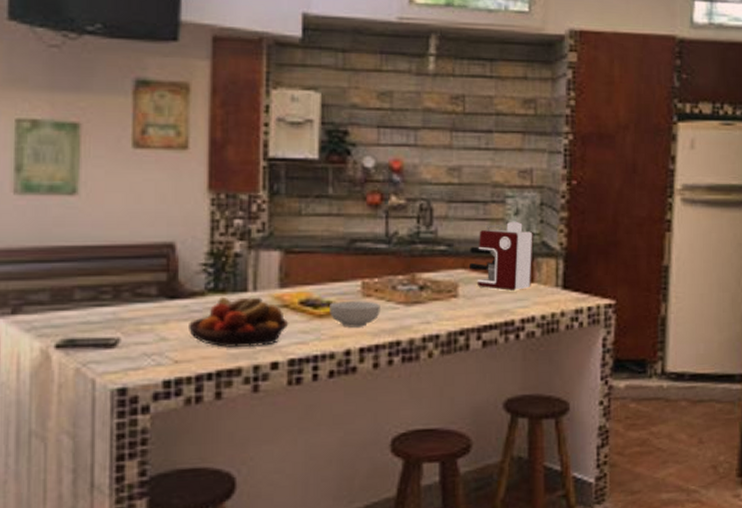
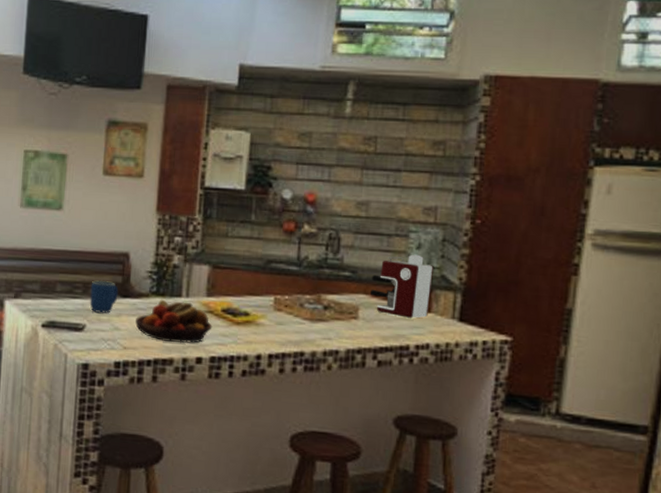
mug: none [123,279,163,322] -> present [89,280,119,313]
cereal bowl: present [330,301,380,328] -> none [246,312,289,337]

